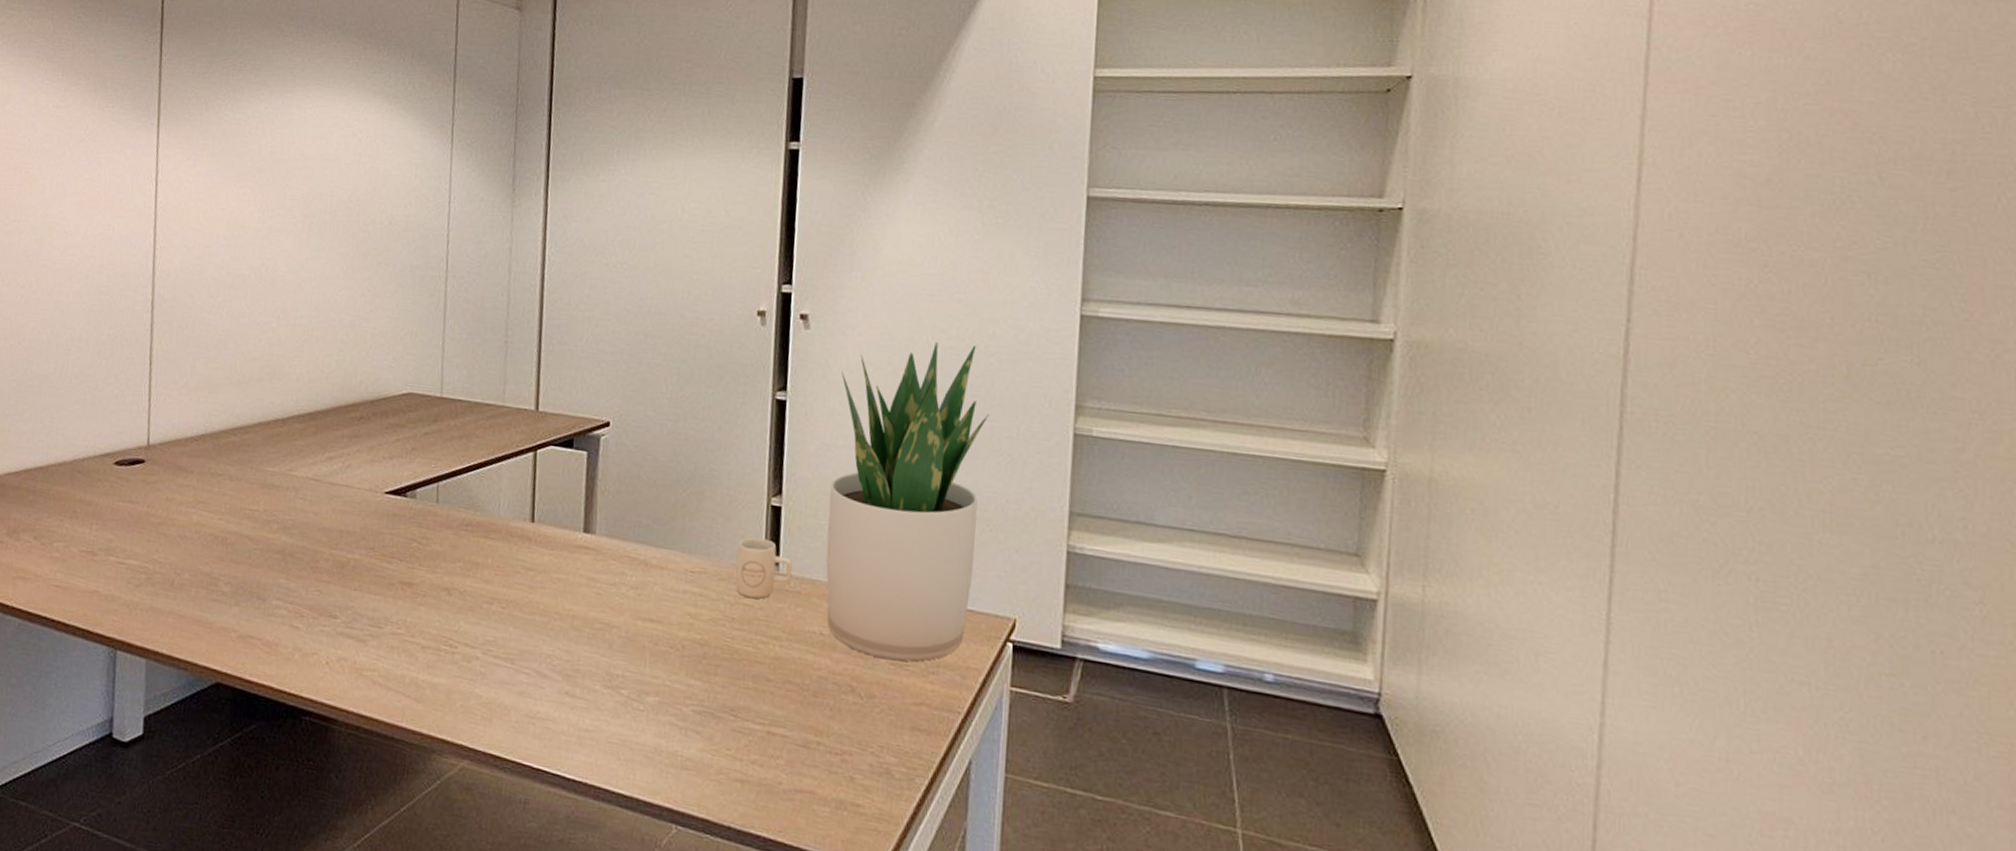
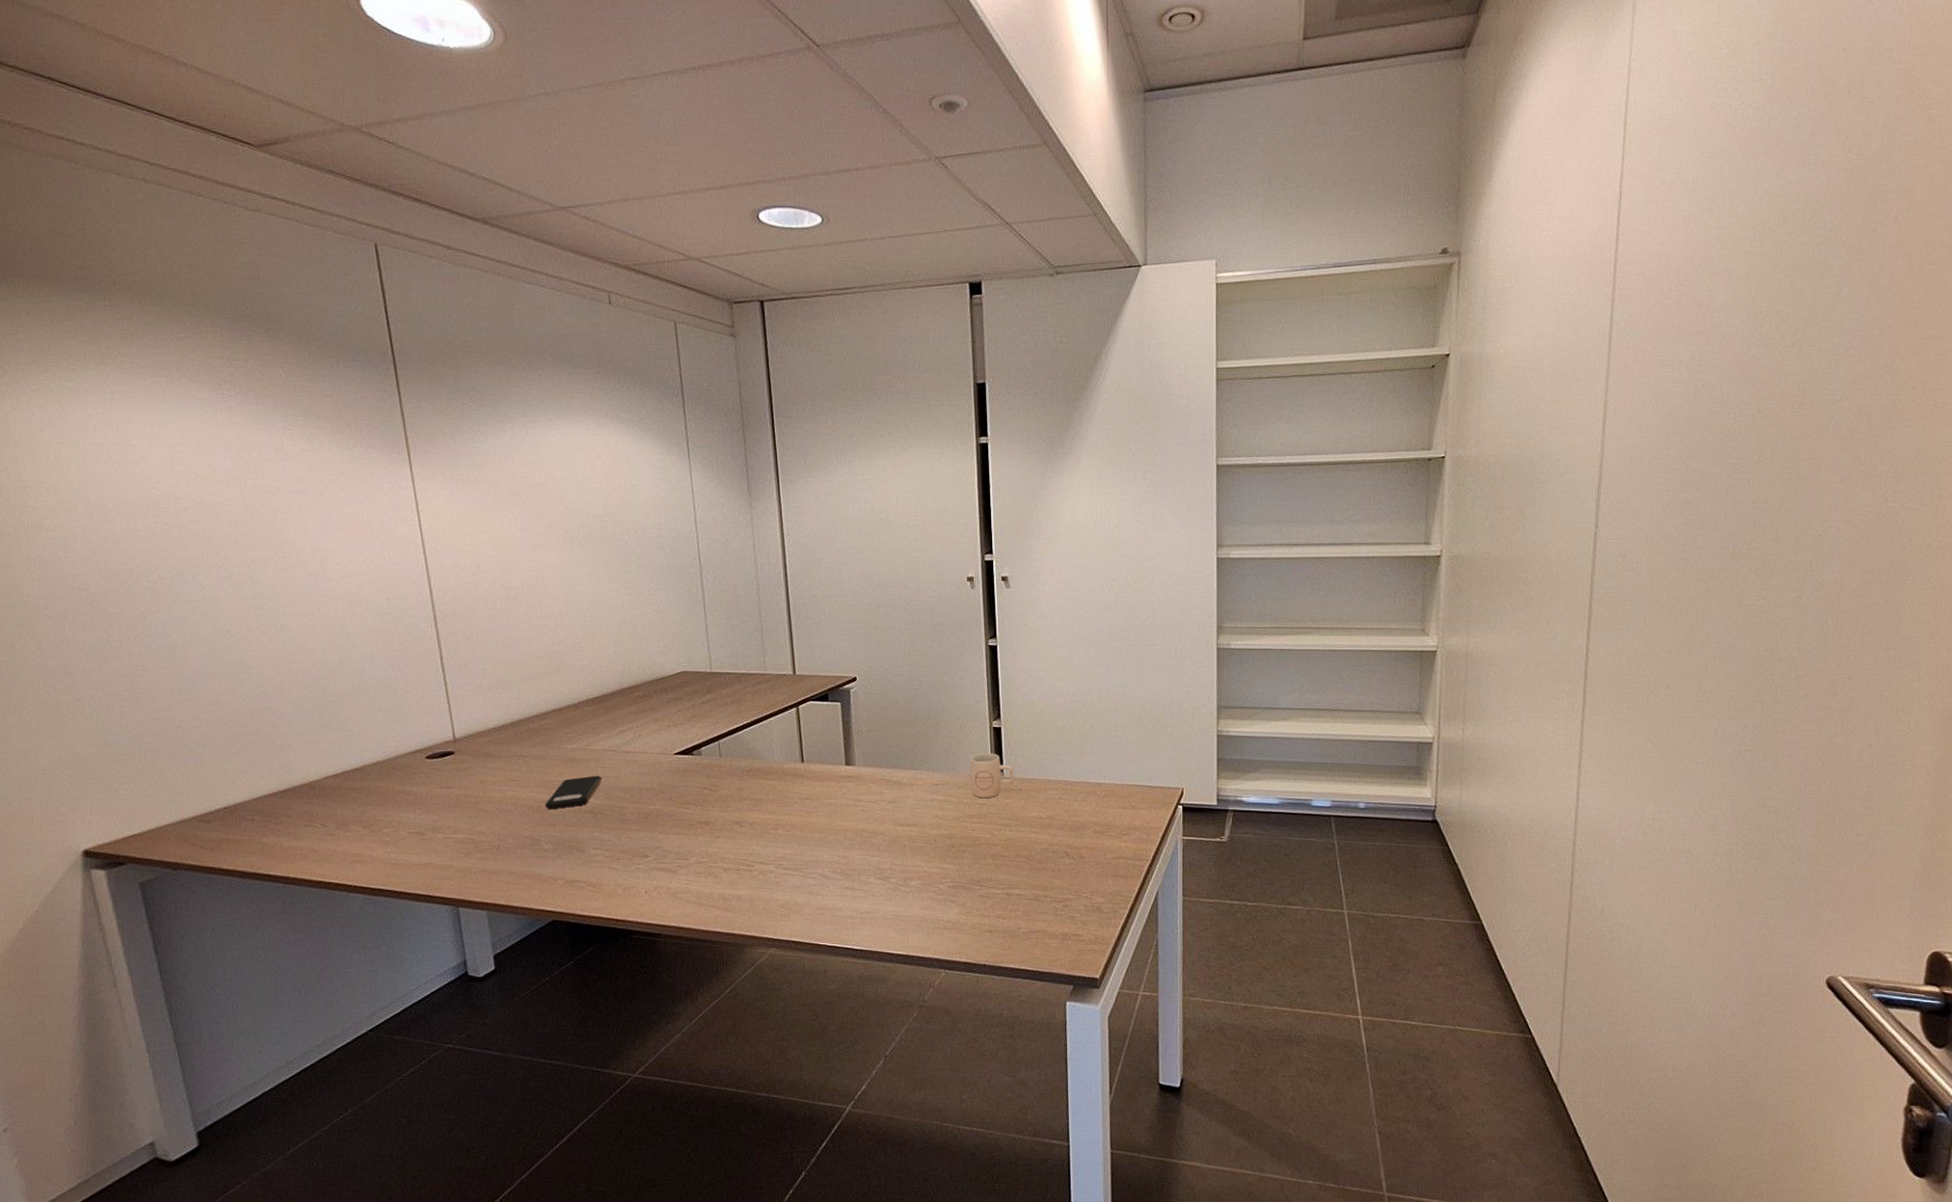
phone: none [231,508,300,544] -> present [544,775,602,810]
planter: present [825,342,989,662] -> none [1038,589,1153,830]

